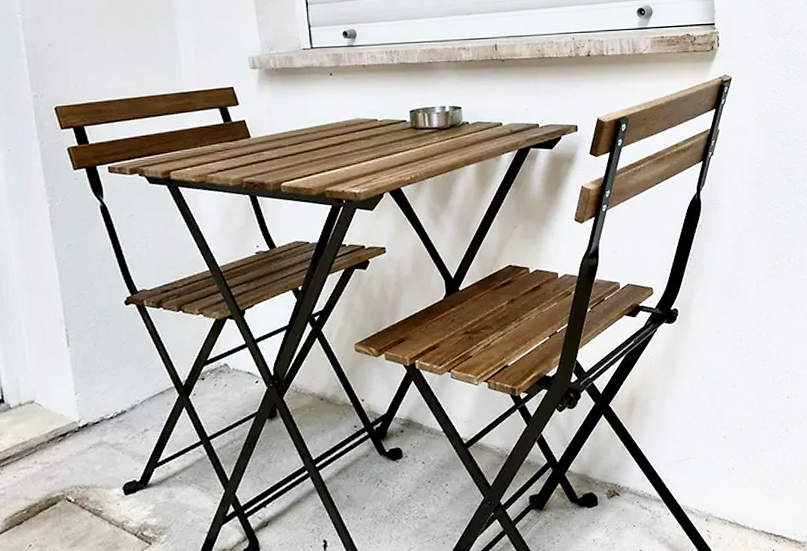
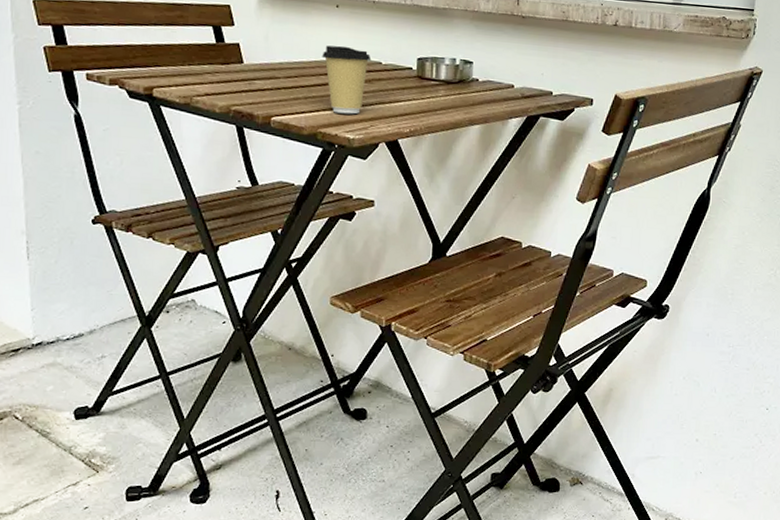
coffee cup: none [321,109,368,171] -> present [322,45,372,114]

